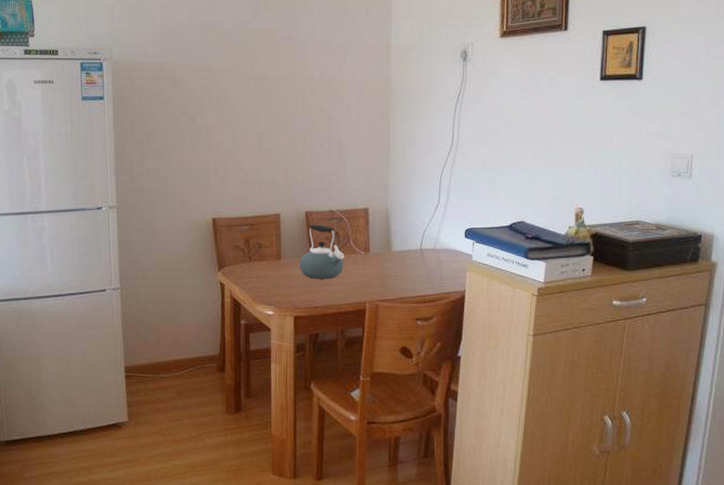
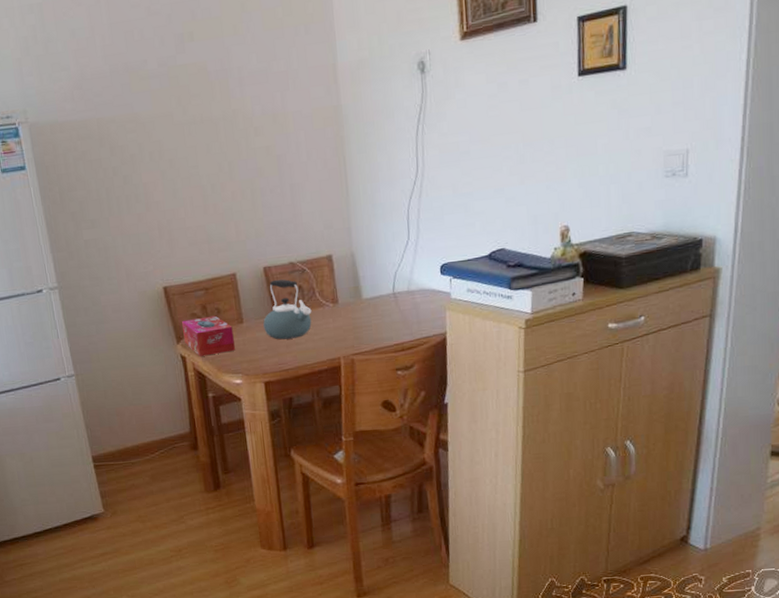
tissue box: none [225,249,271,286] -> present [182,315,235,357]

